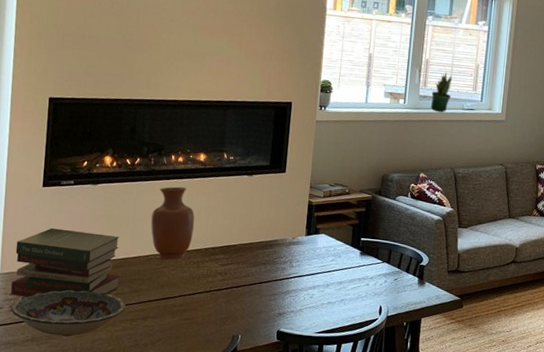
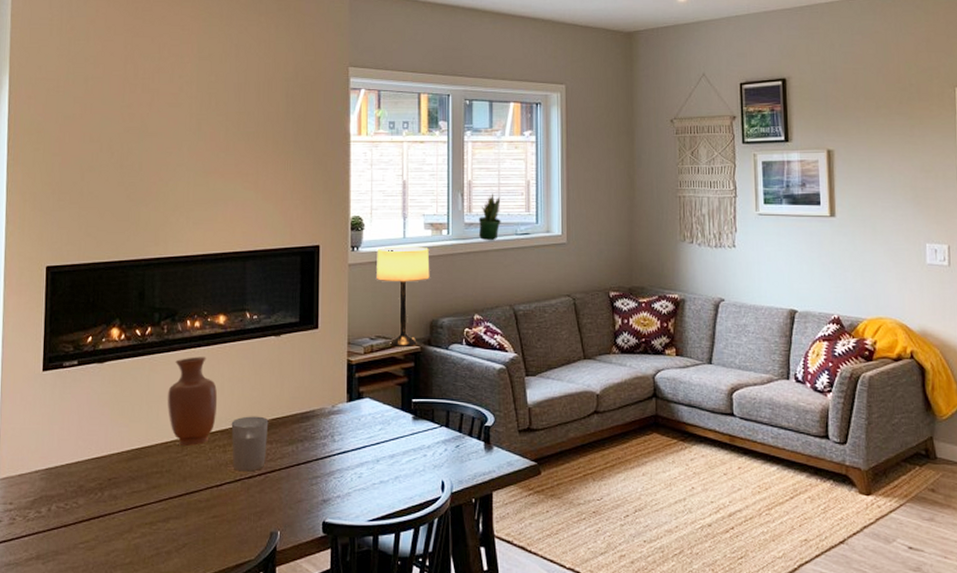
books: present [11,228,120,297] -> none [11,419,135,505]
bowl: present [11,289,127,337] -> none [11,491,145,550]
candle holder: none [204,240,238,286] -> present [231,416,269,472]
table lamp: none [339,109,386,195] -> present [377,246,430,348]

